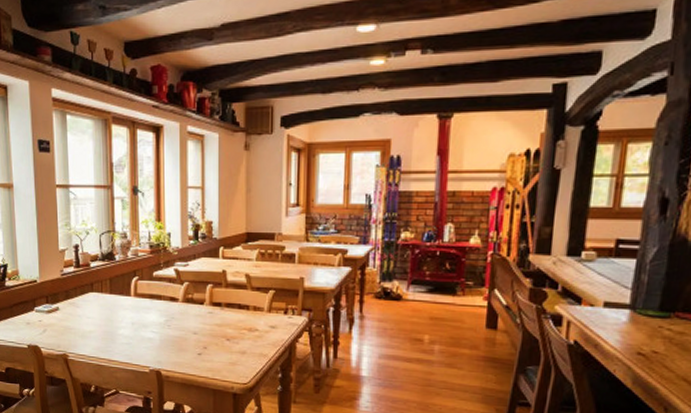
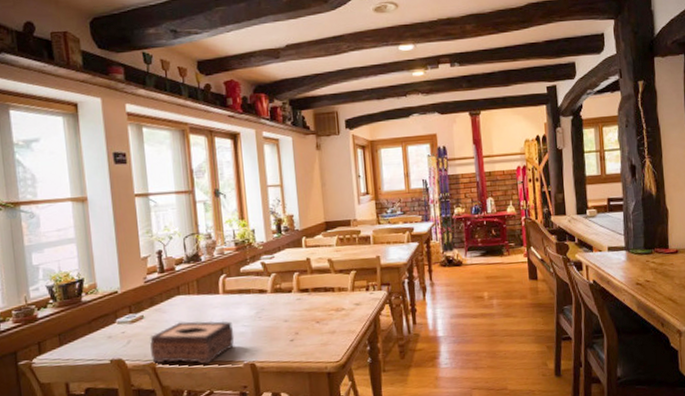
tissue box: none [63,319,143,364] -> present [150,321,235,364]

